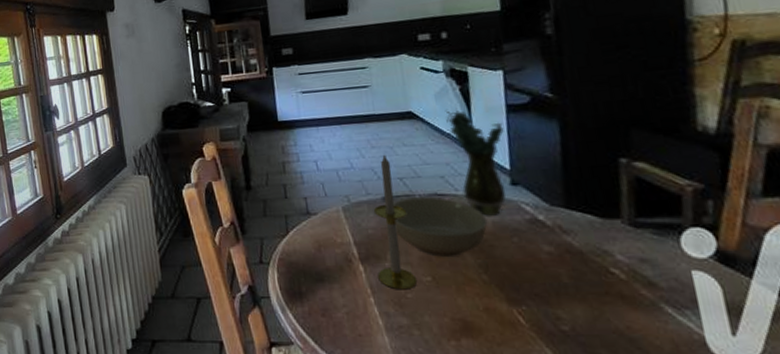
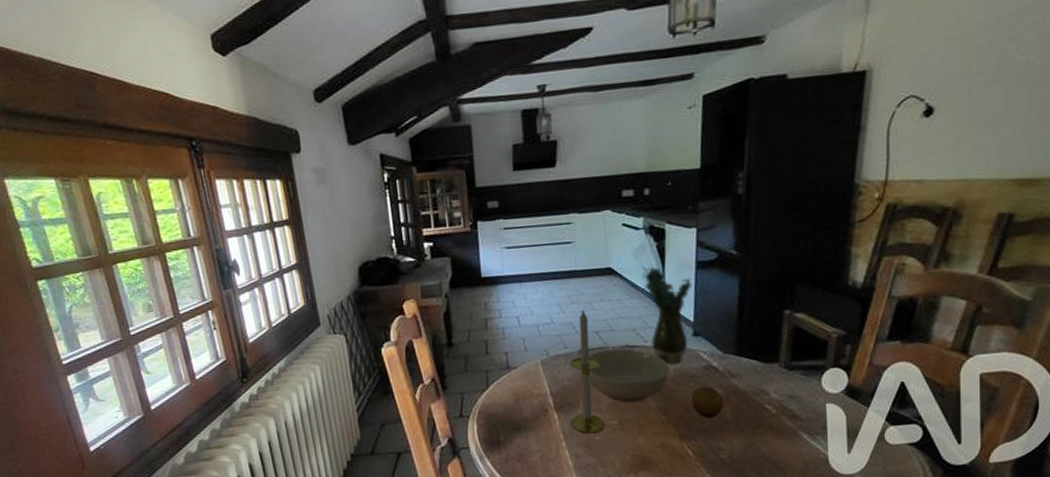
fruit: none [516,242,559,280] -> present [692,385,725,418]

